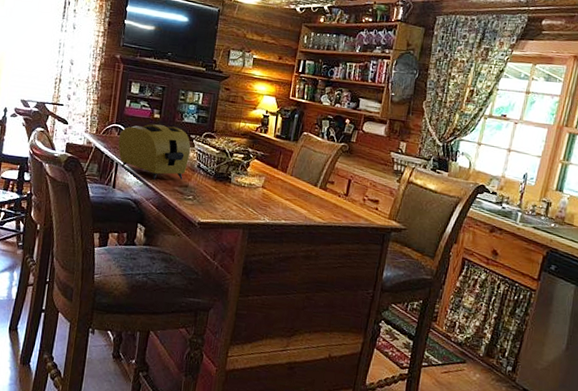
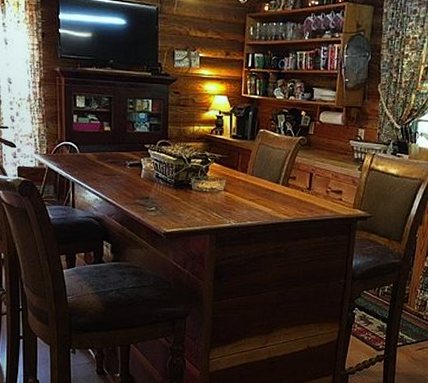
toaster: present [118,124,191,180] -> none [71,137,147,195]

